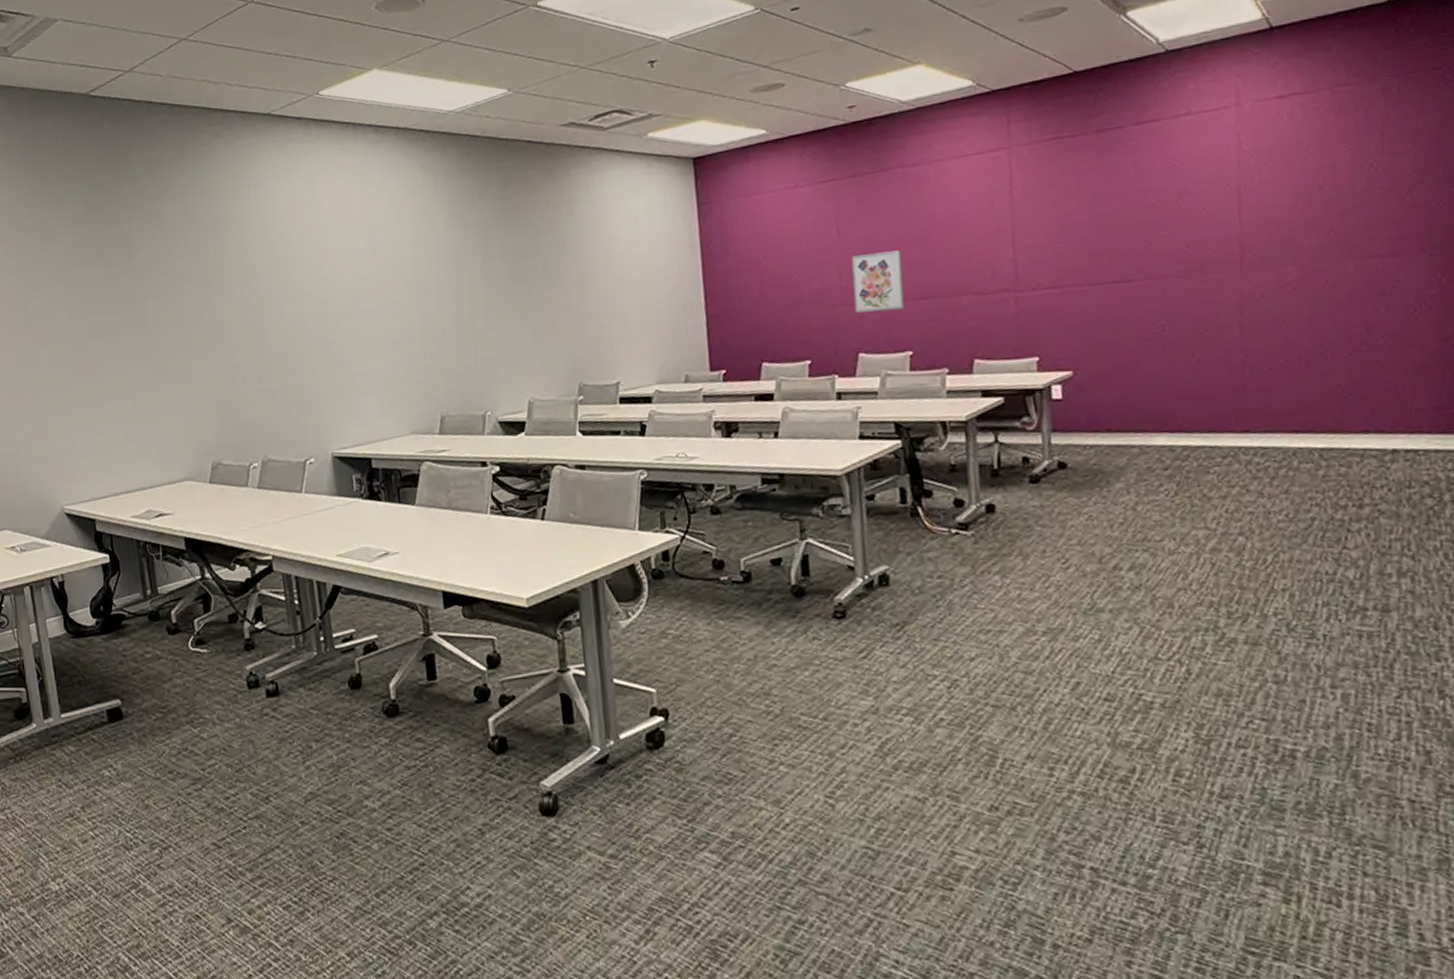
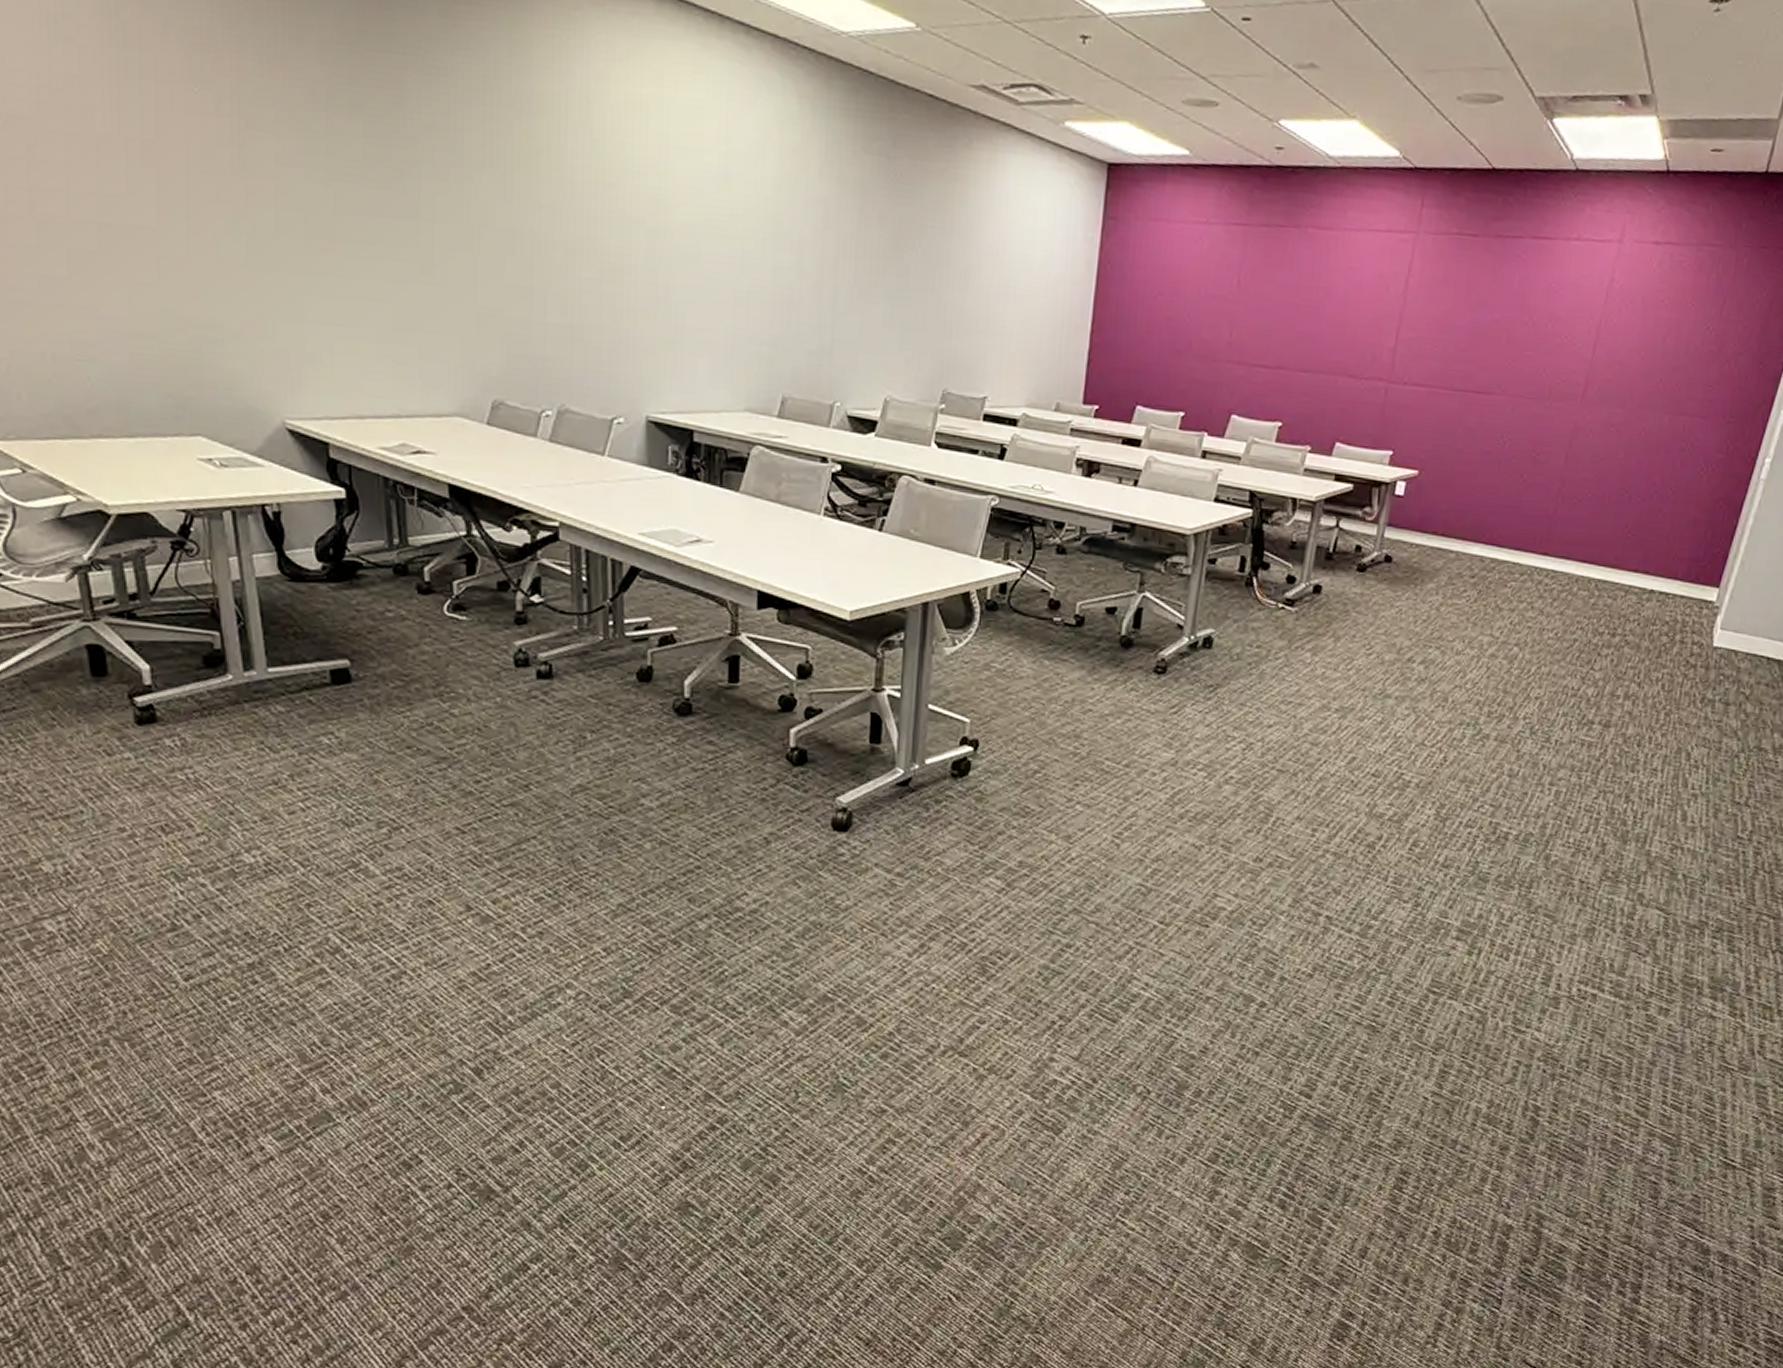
wall art: present [851,250,905,313] -> none [1237,311,1293,378]

